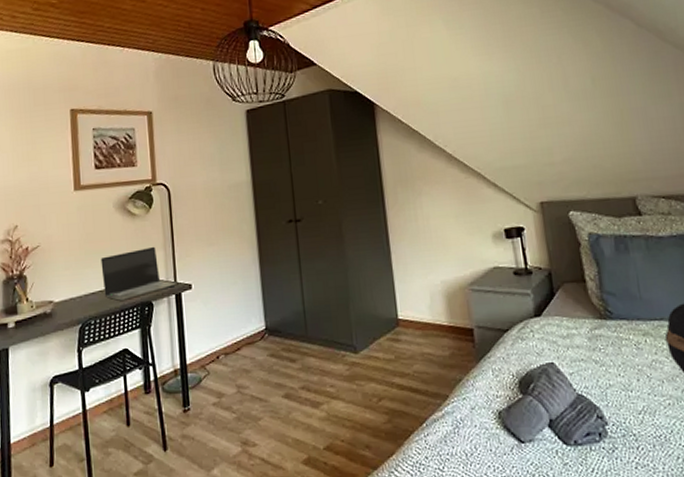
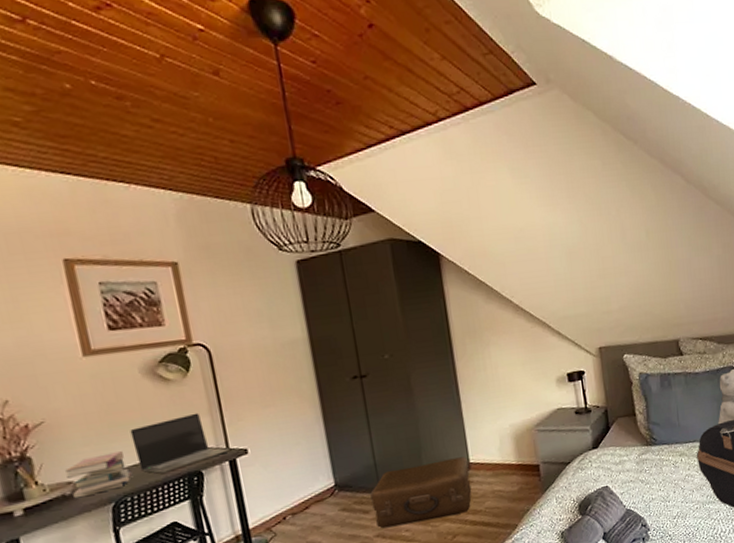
books: none [49,277,97,317] -> present [65,451,132,499]
suitcase: none [298,312,400,381] -> present [370,457,472,529]

